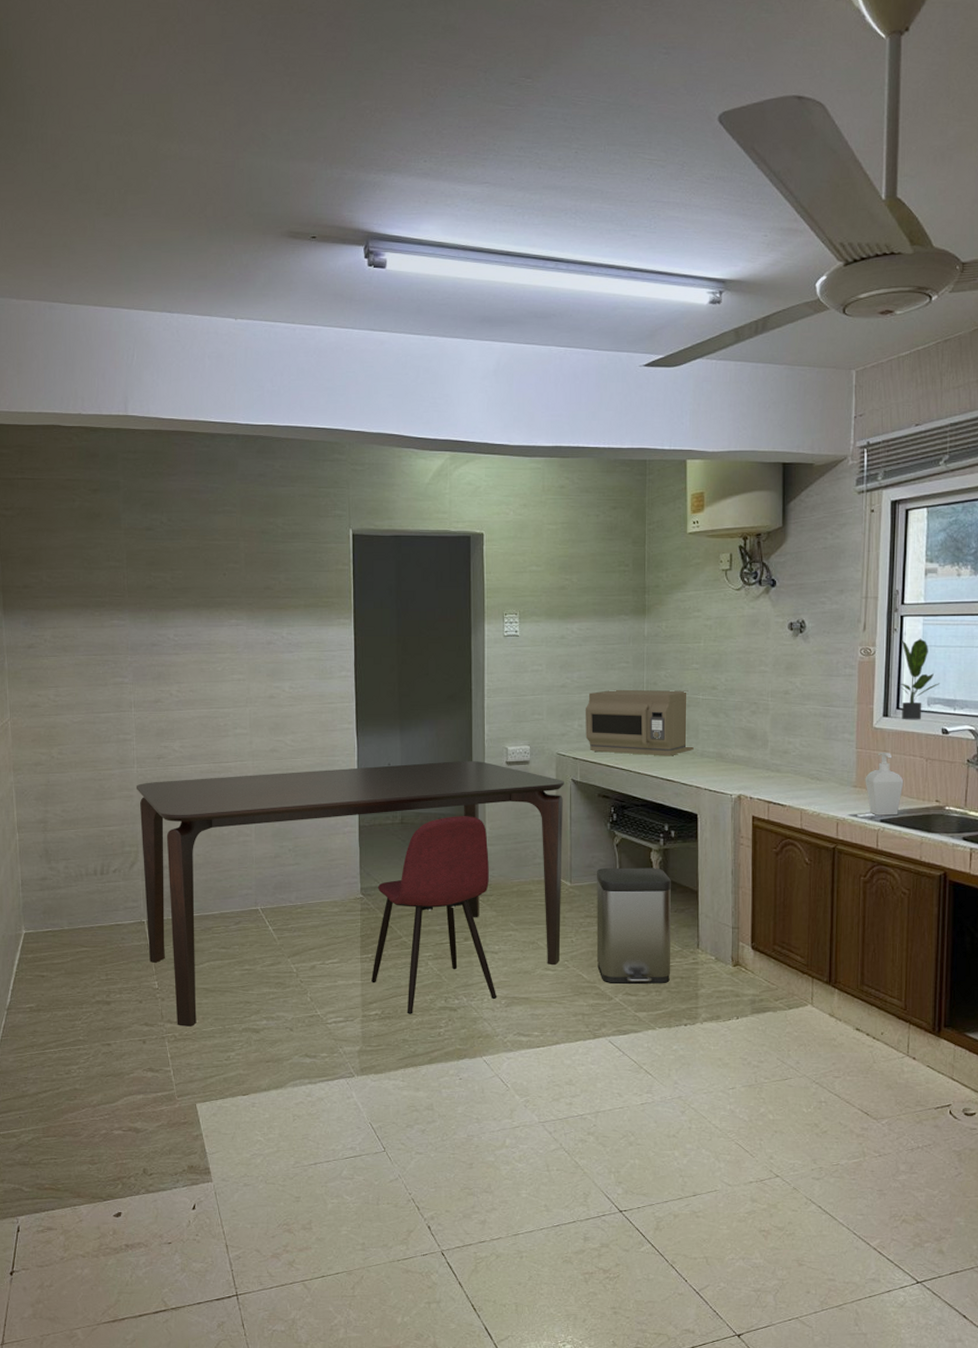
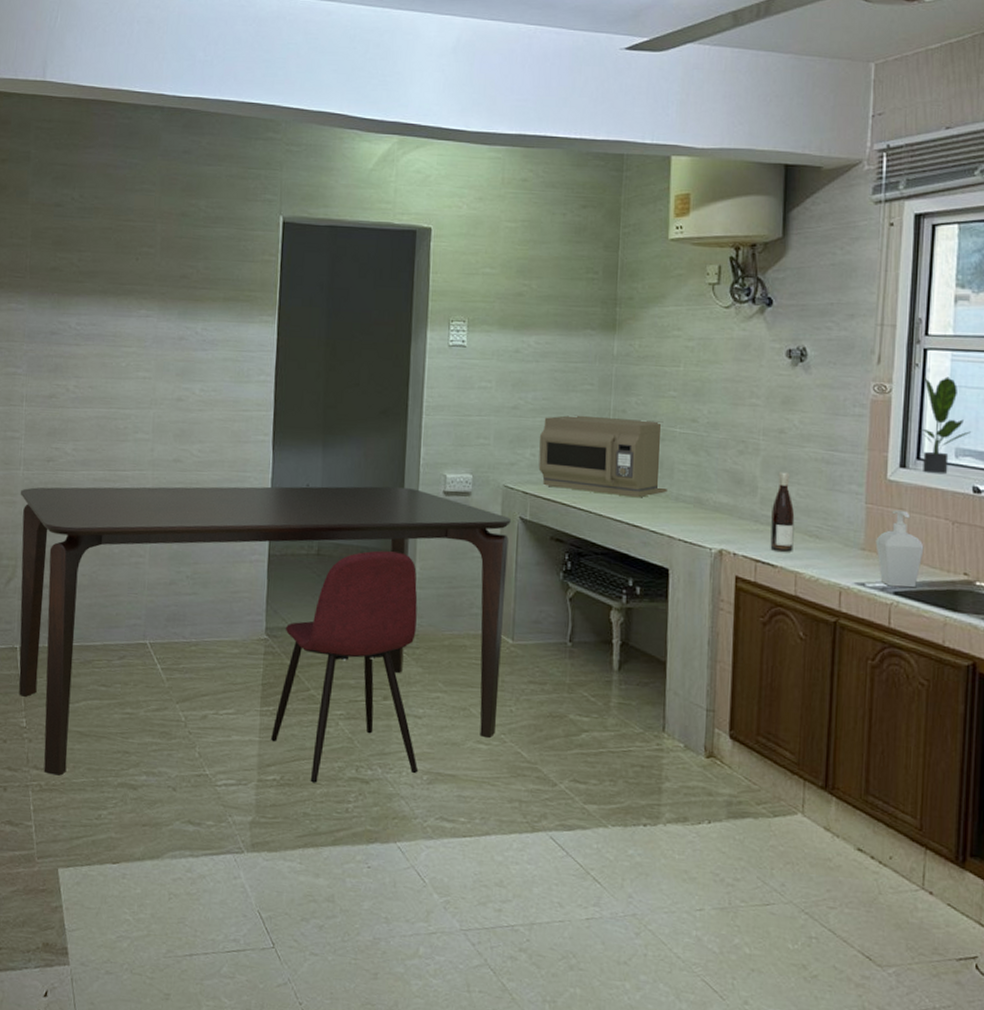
pedal bin: present [596,867,671,985] -> none [539,625,634,773]
bottle: none [780,726,799,794] -> present [770,471,795,553]

